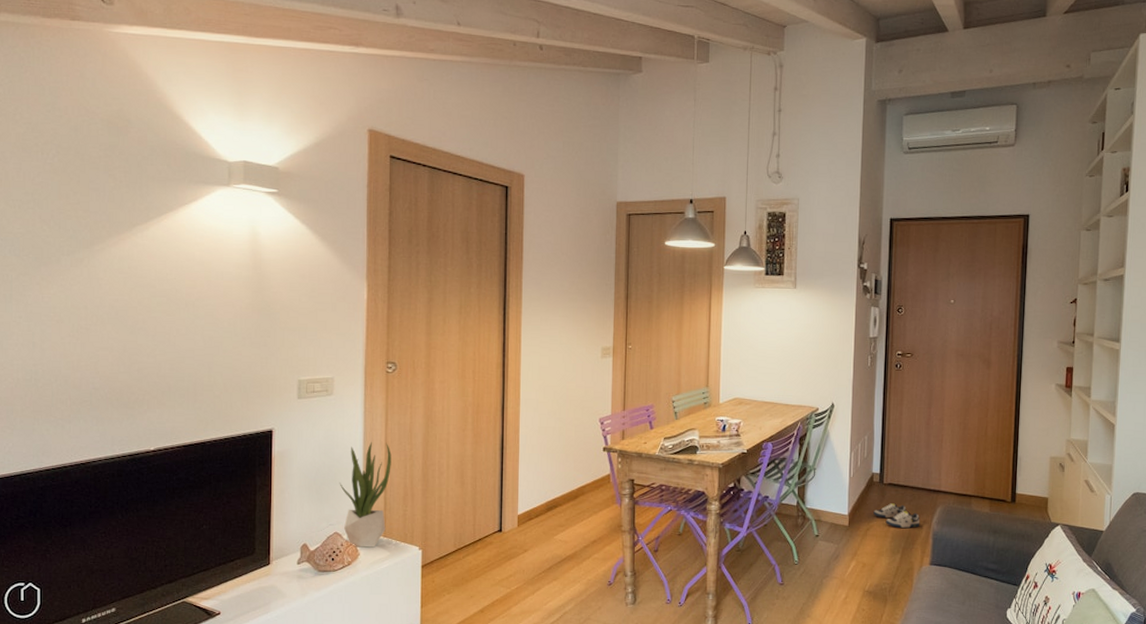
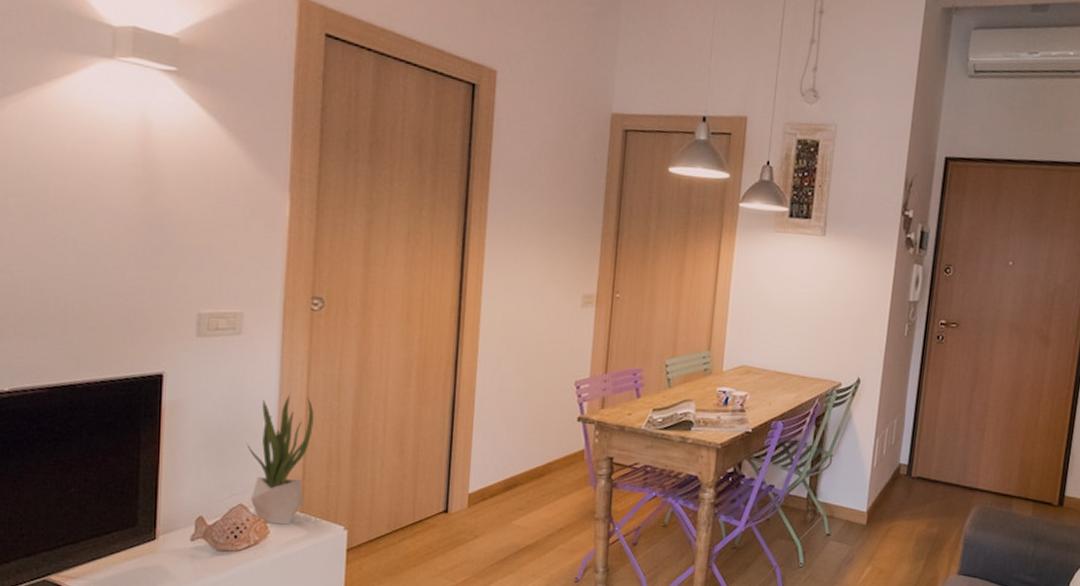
shoe: present [873,503,920,529] -> none [896,500,951,531]

